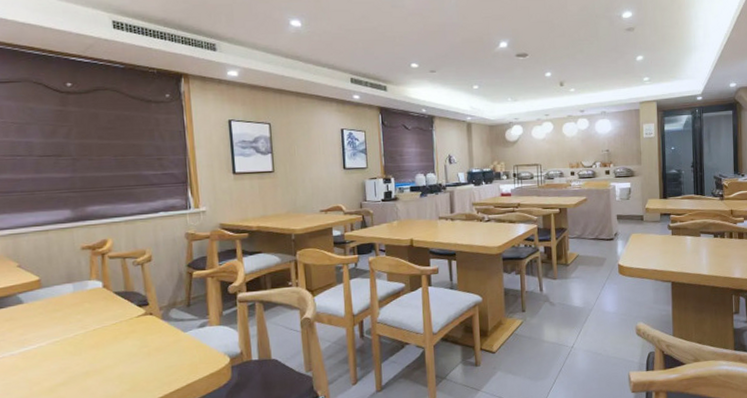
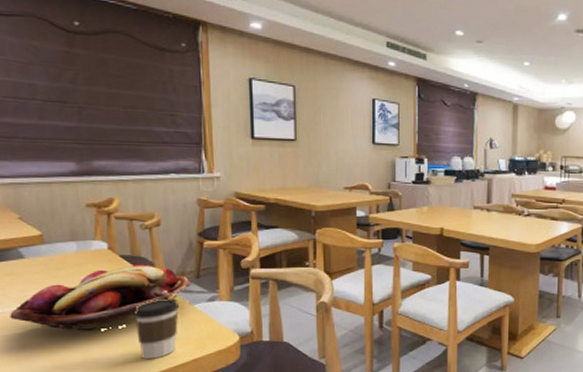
fruit basket: none [10,298,183,368] -> present [10,264,192,331]
coffee cup: none [129,328,172,389] -> present [134,298,179,360]

